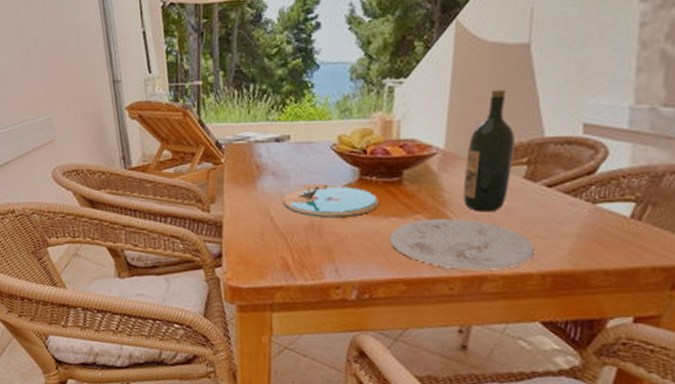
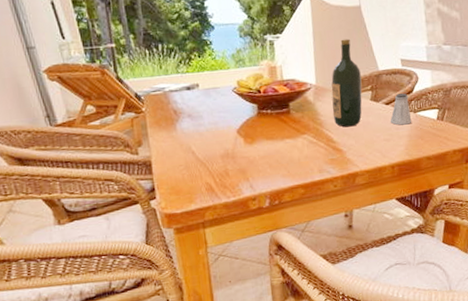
plate: present [284,184,380,218] -> none [201,119,276,147]
plate: present [389,218,534,271] -> none [286,134,385,171]
saltshaker: none [549,173,587,219] -> present [390,93,412,126]

